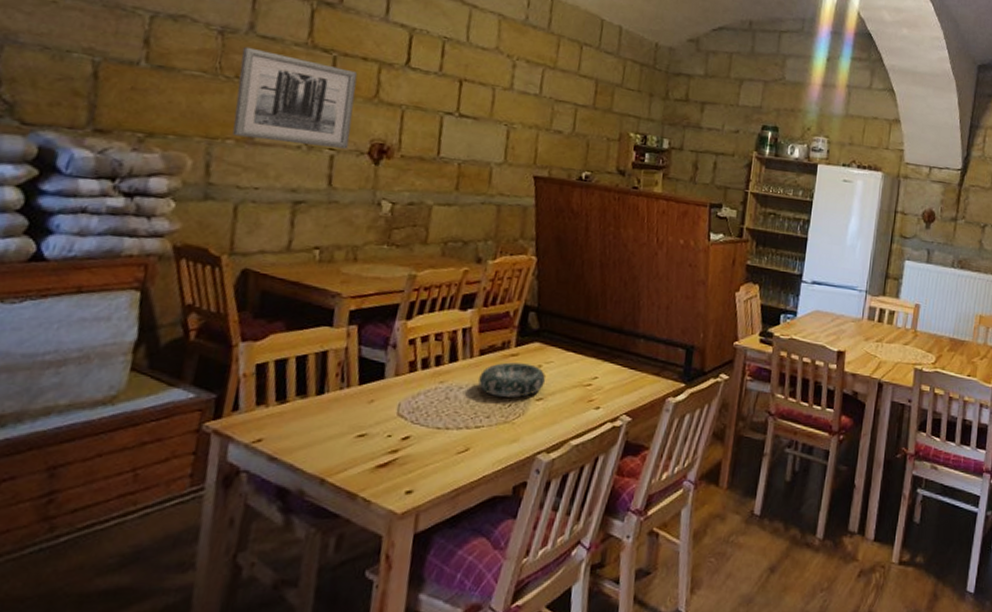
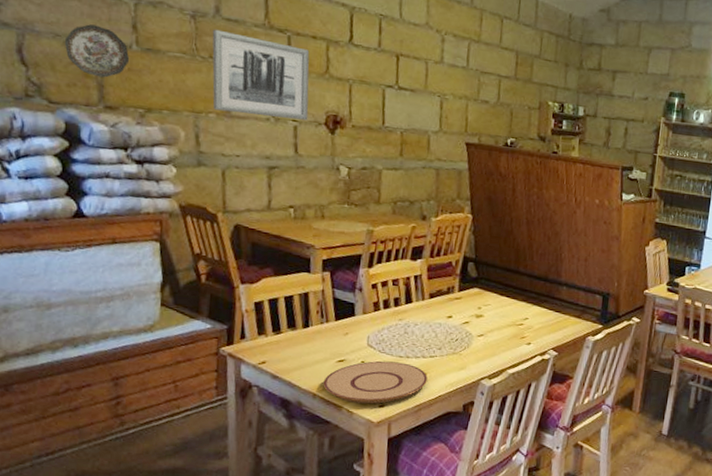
decorative plate: none [53,36,135,97] -> present [64,24,130,78]
plate: none [335,434,471,490] -> present [323,360,428,404]
decorative bowl: present [478,362,545,398] -> none [430,304,485,334]

